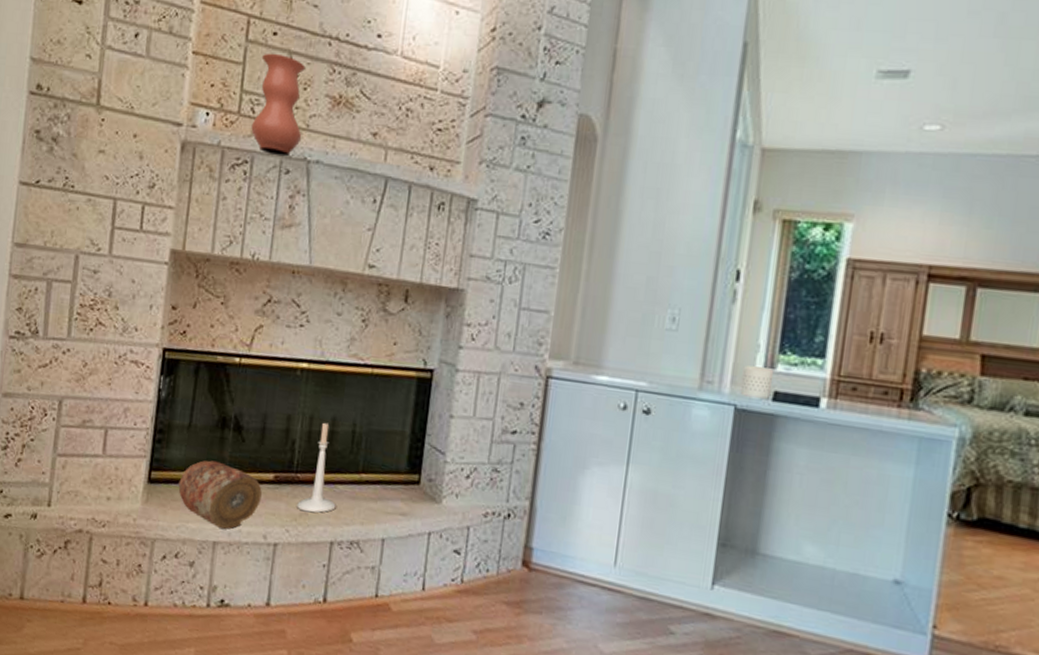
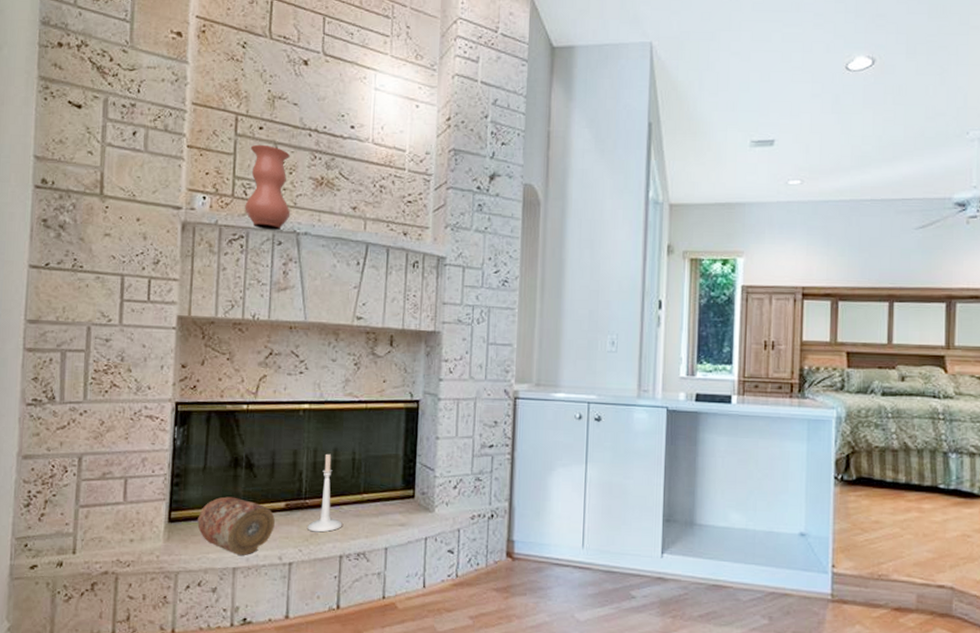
mug: present [740,365,774,400] -> none [670,375,695,401]

